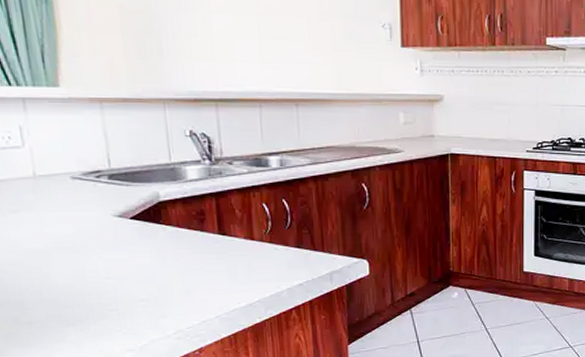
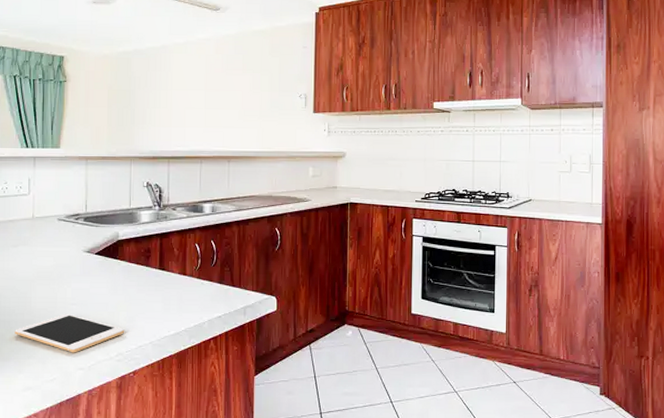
cell phone: none [32,289,183,334] -> present [15,313,125,353]

